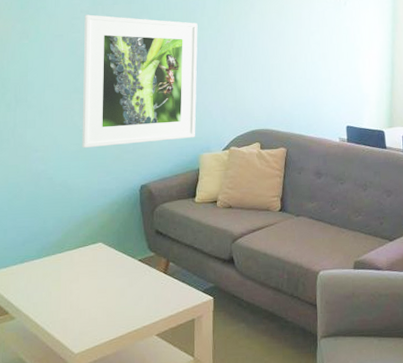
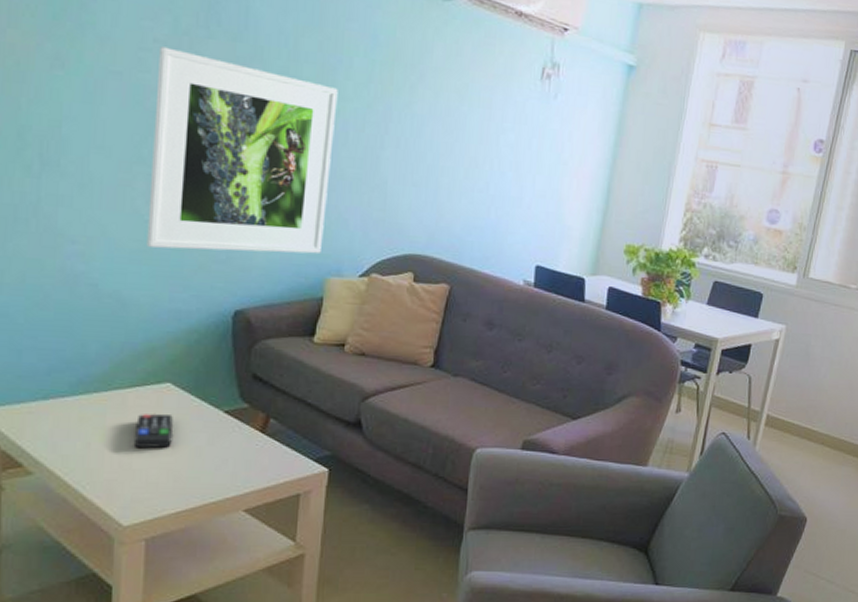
remote control: none [79,266,104,293] -> present [133,414,173,449]

